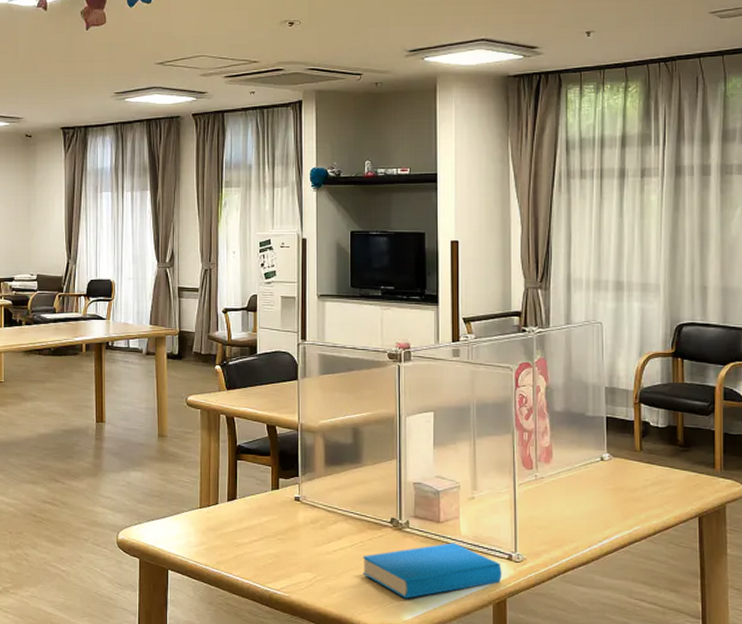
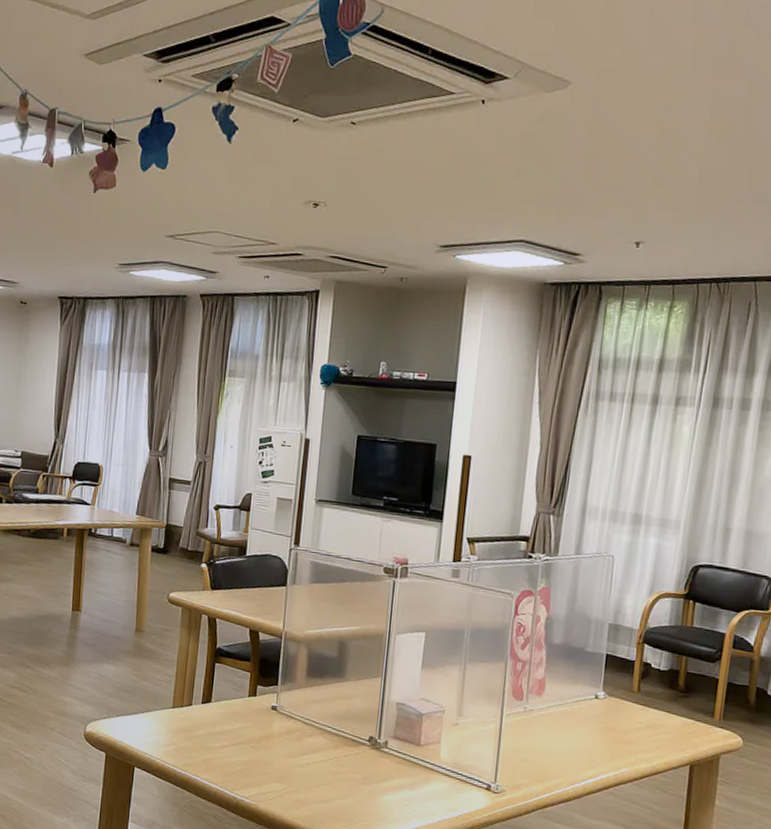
book: present [363,543,502,599] -> none [334,767,479,819]

